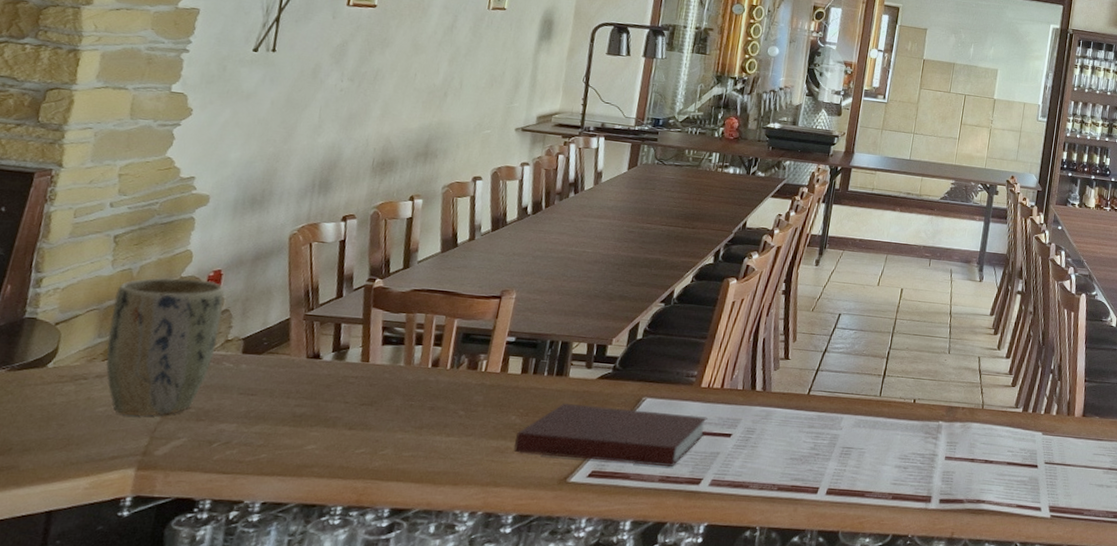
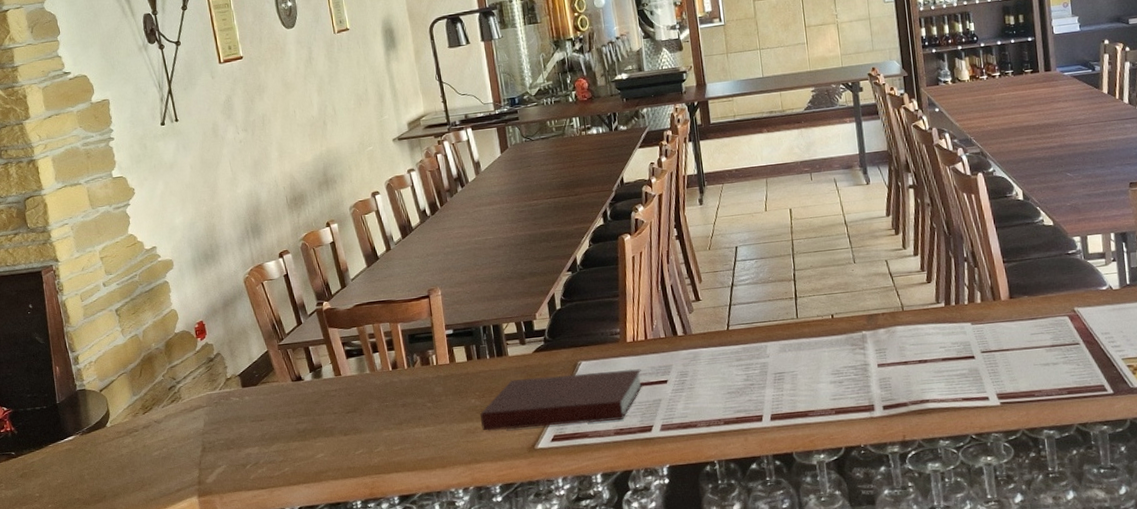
plant pot: present [106,277,225,416] -> none [133,332,222,455]

